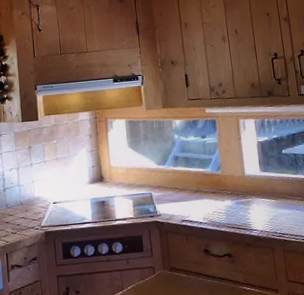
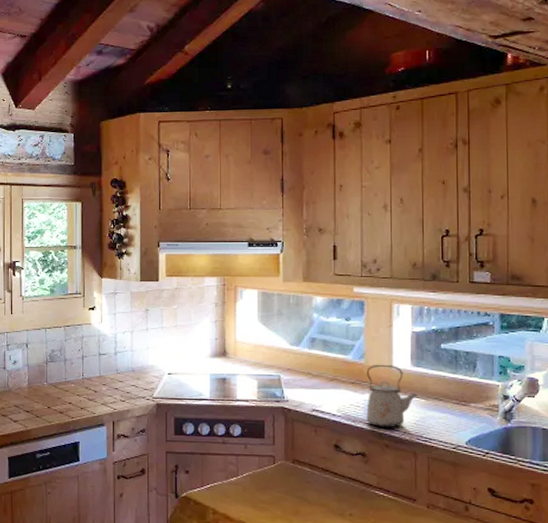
kettle: none [224,172,269,230] -> present [366,364,418,429]

